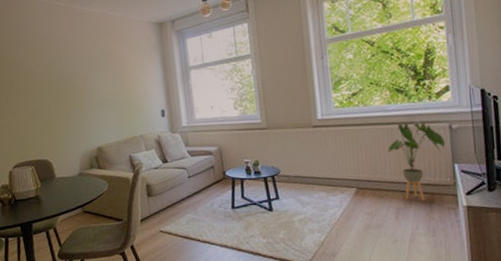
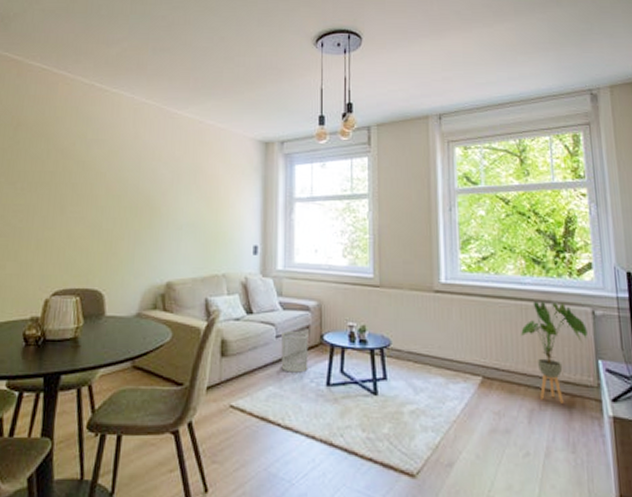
wastebasket: none [192,171,216,203] -> present [281,331,309,373]

